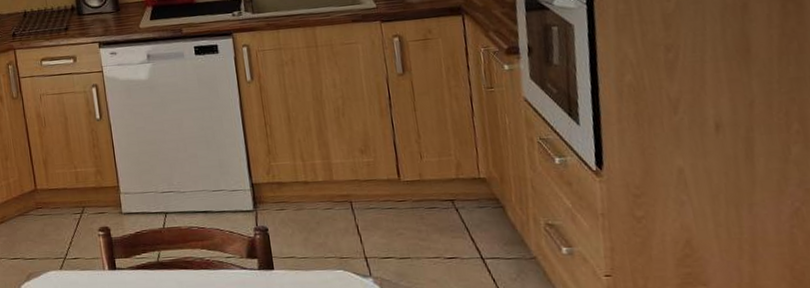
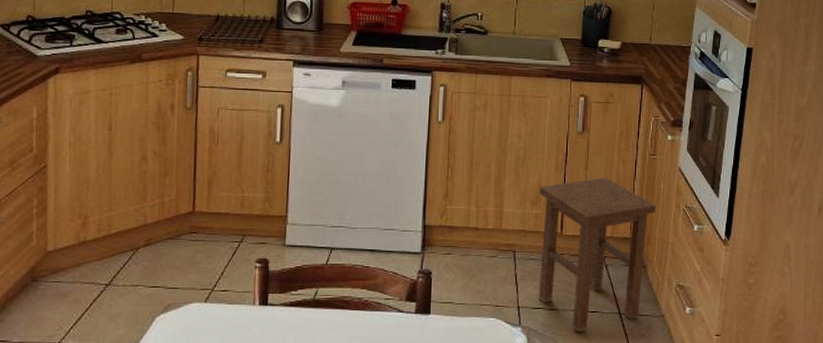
stool: none [365,117,506,281] -> present [538,177,656,333]

